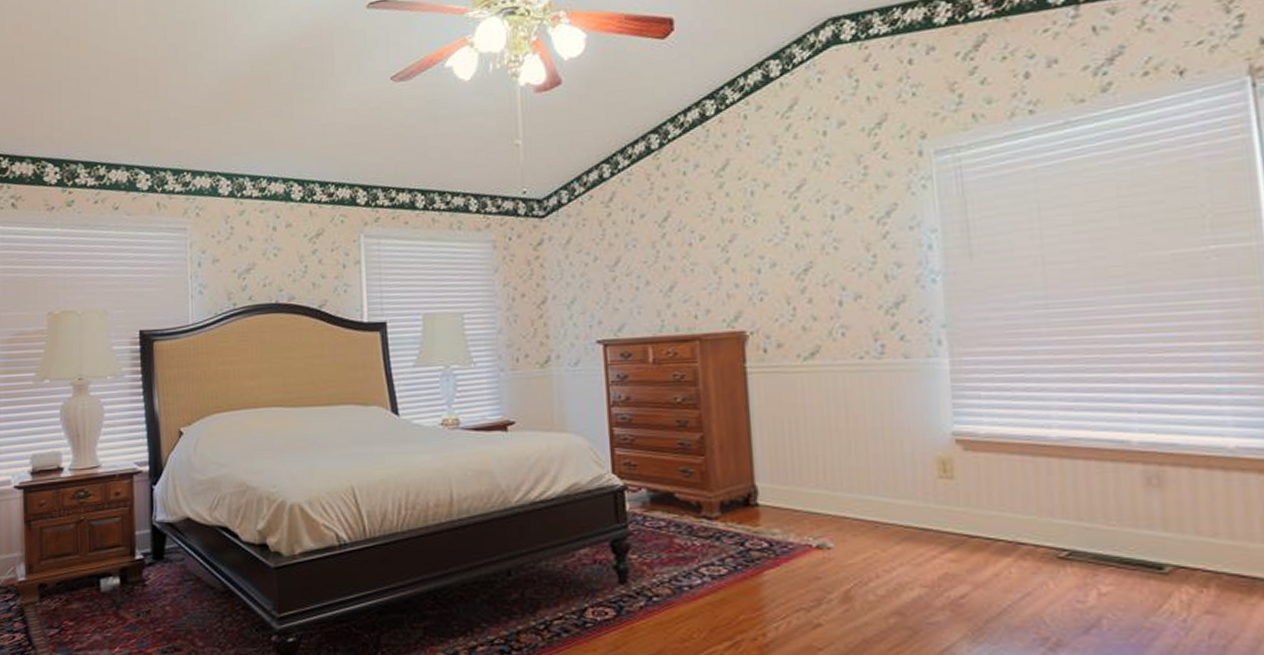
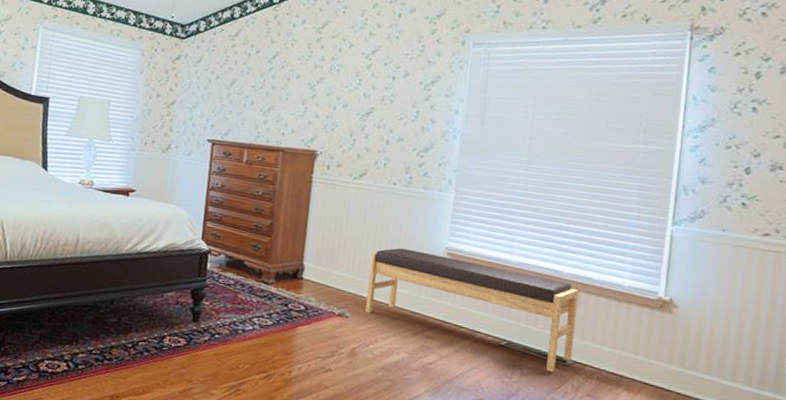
bench: none [846,443,1172,587] -> present [364,248,579,373]

